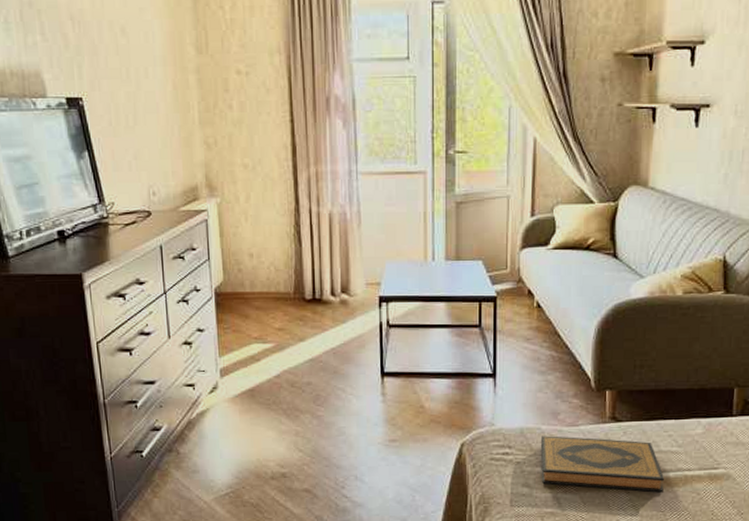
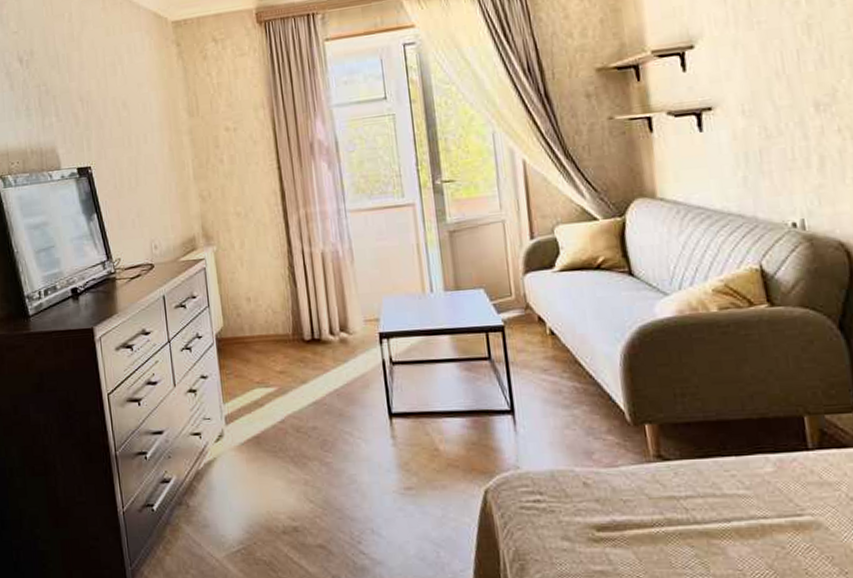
hardback book: present [540,436,664,493] -> none [575,479,737,546]

